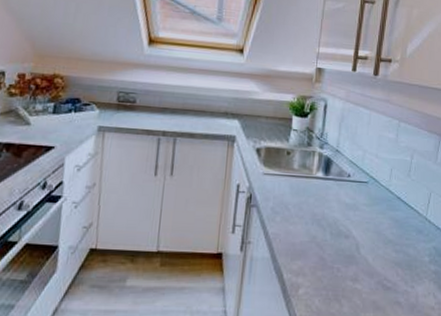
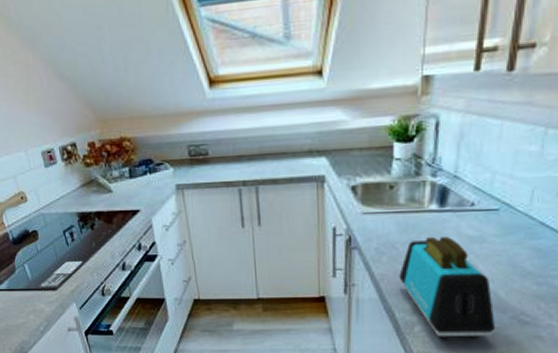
toaster: none [289,202,365,304] -> present [399,237,496,339]

